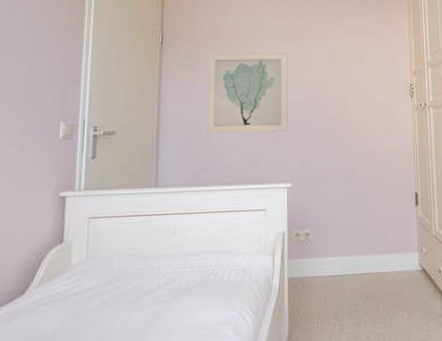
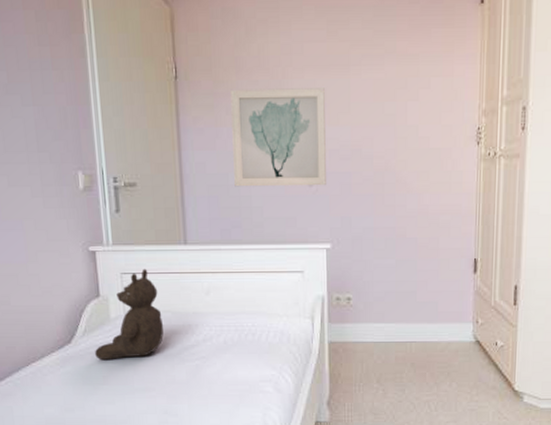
teddy bear: none [49,212,126,312] -> present [95,269,164,361]

